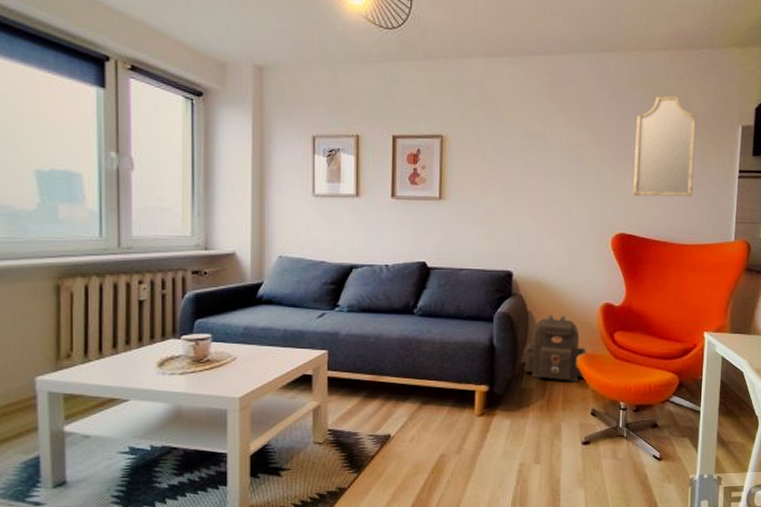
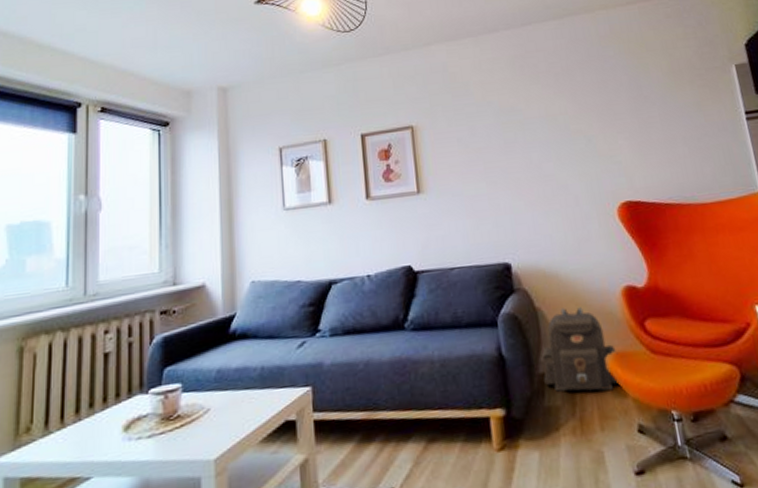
home mirror: present [633,95,697,197] -> none [616,46,699,158]

